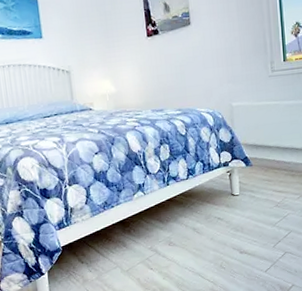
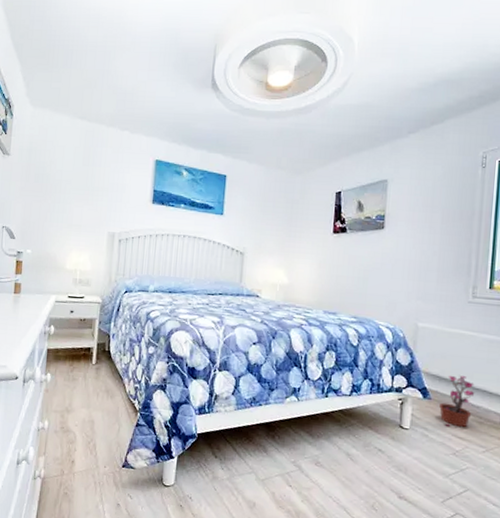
potted plant: none [260,140,285,185] -> present [439,375,475,428]

